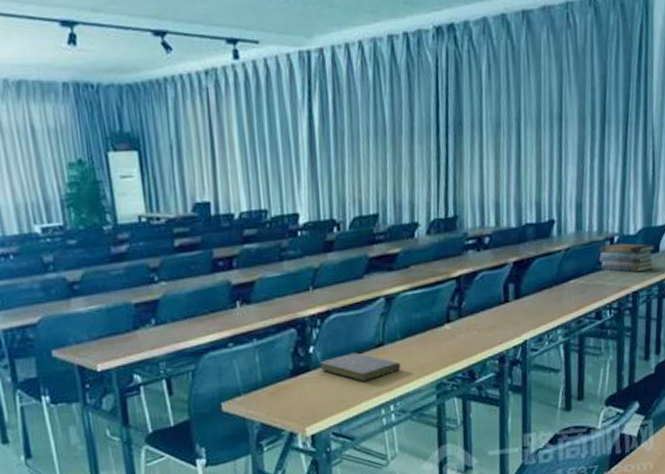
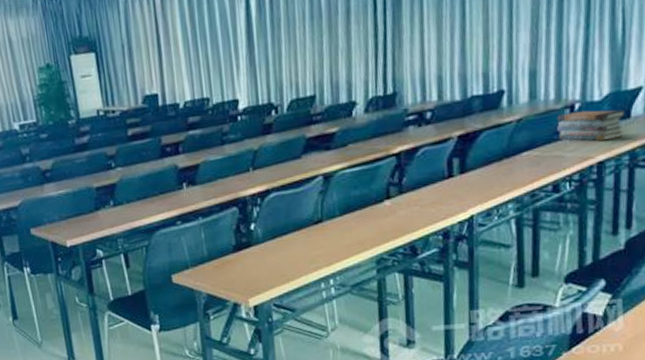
notebook: present [320,352,401,382] -> none [260,229,340,257]

